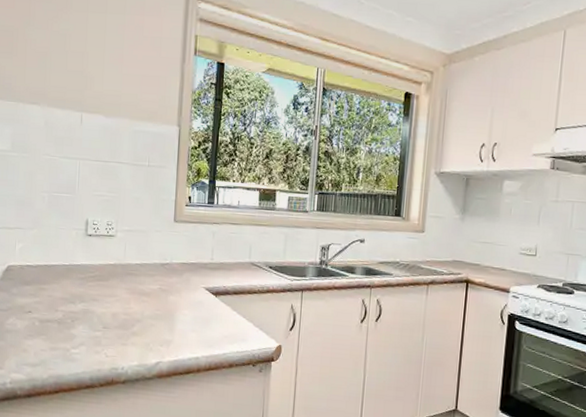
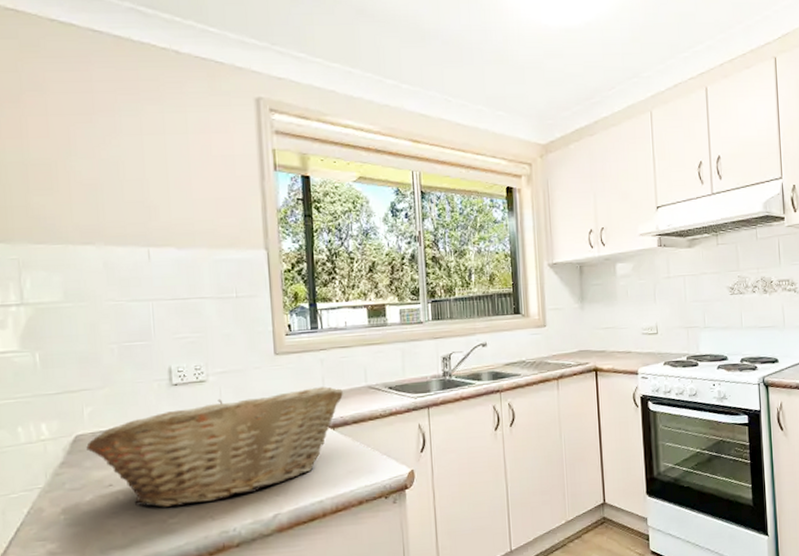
fruit basket: none [15,253,228,341] -> present [86,386,343,507]

